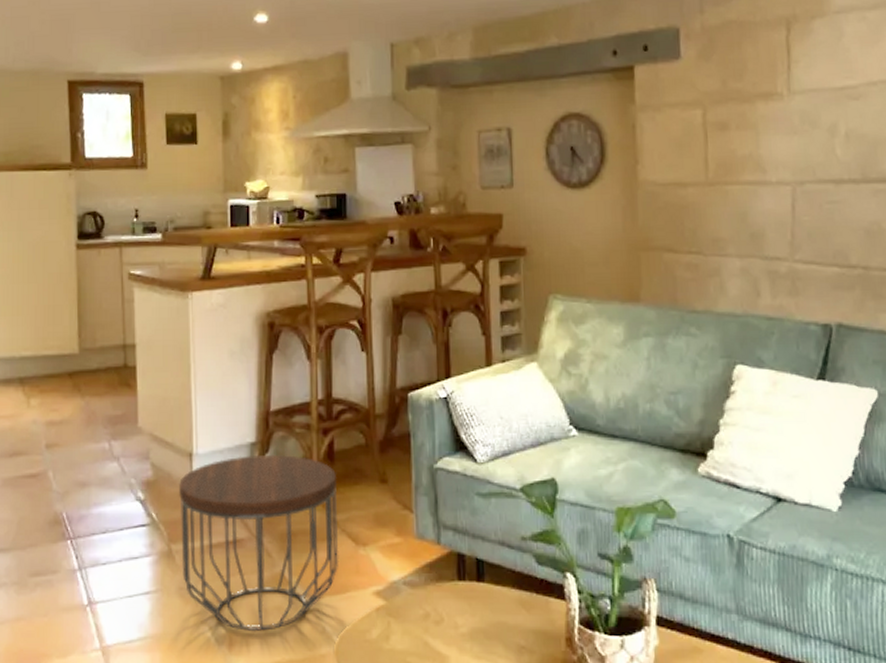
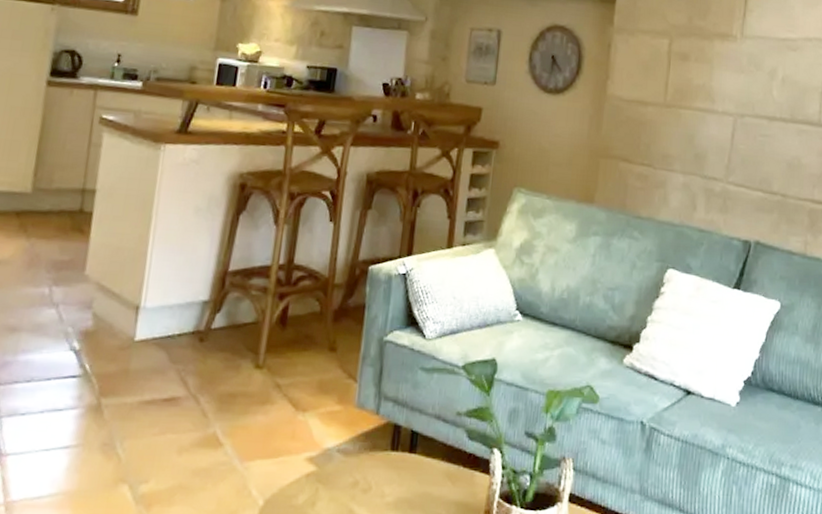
side table: present [178,454,339,632] -> none [108,313,287,493]

